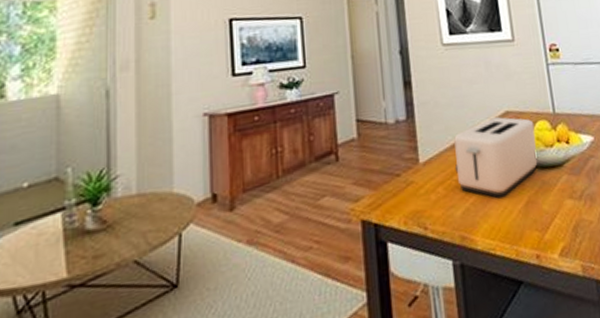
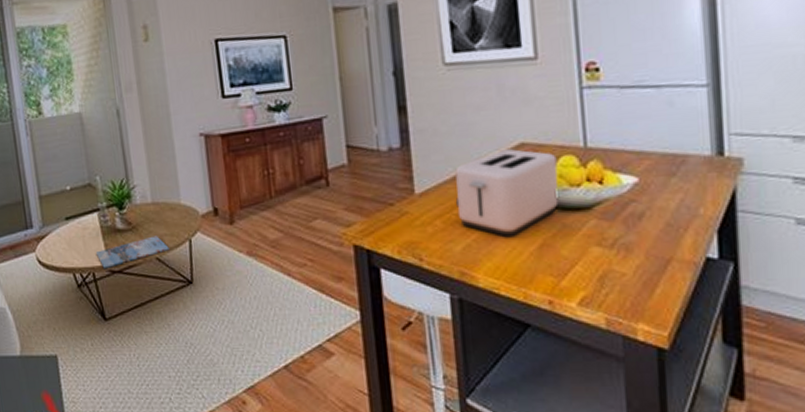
magazine: none [51,233,152,285] -> present [95,236,169,269]

